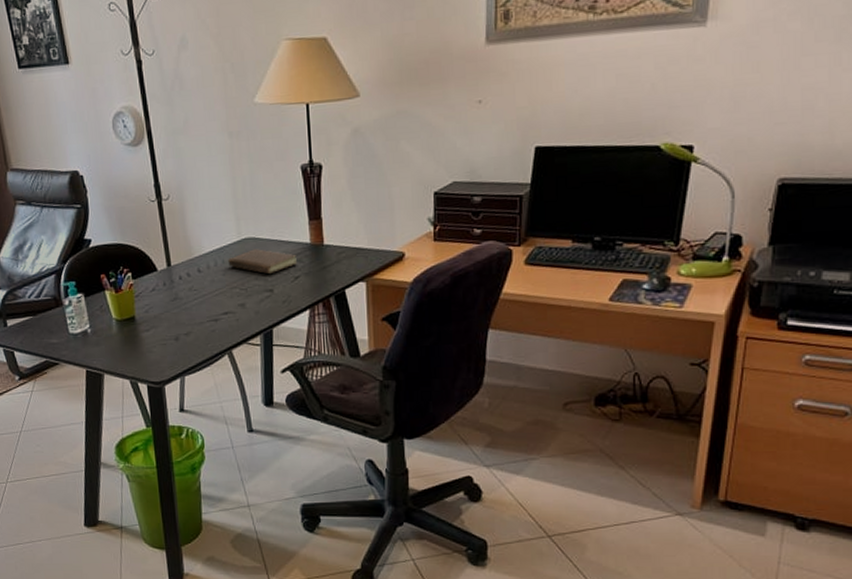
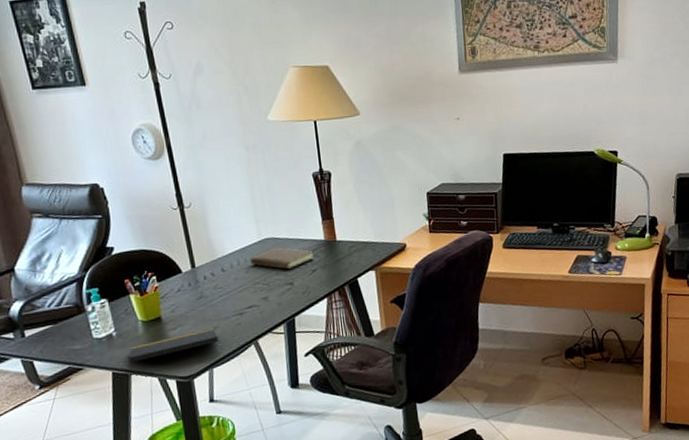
notepad: none [102,333,195,362] -> present [128,328,222,363]

